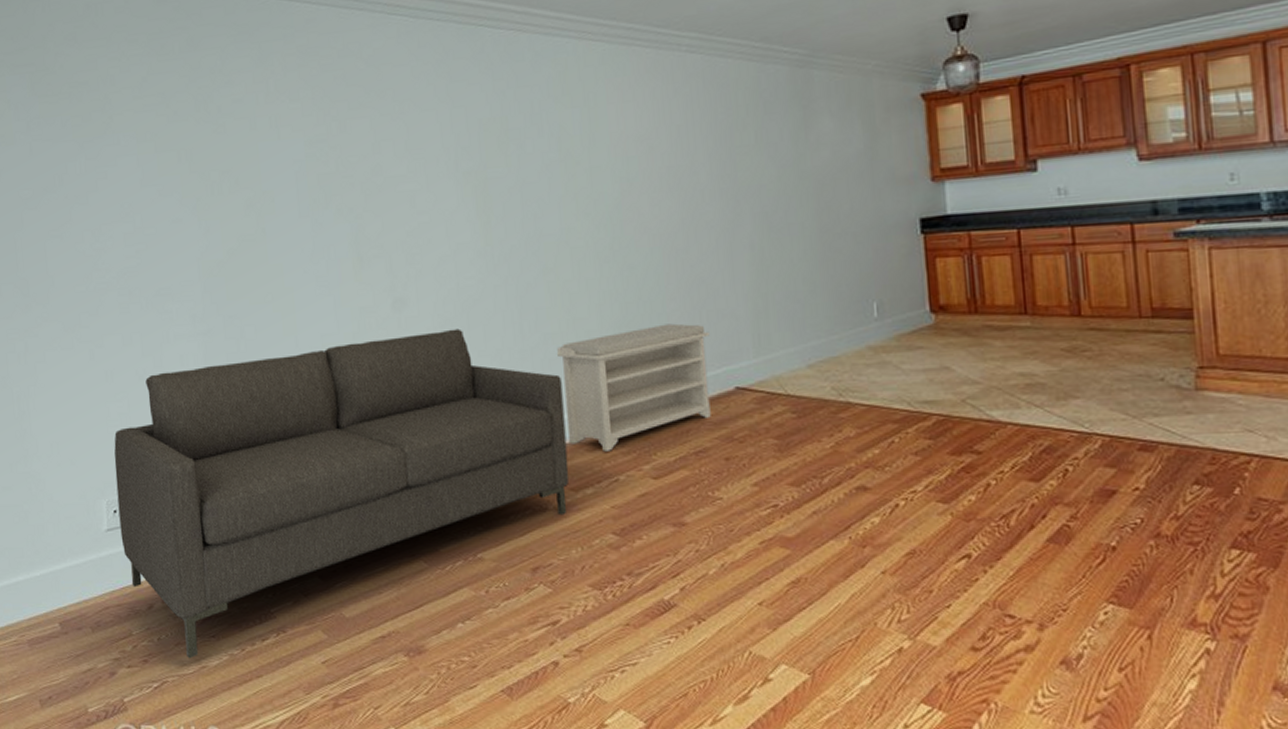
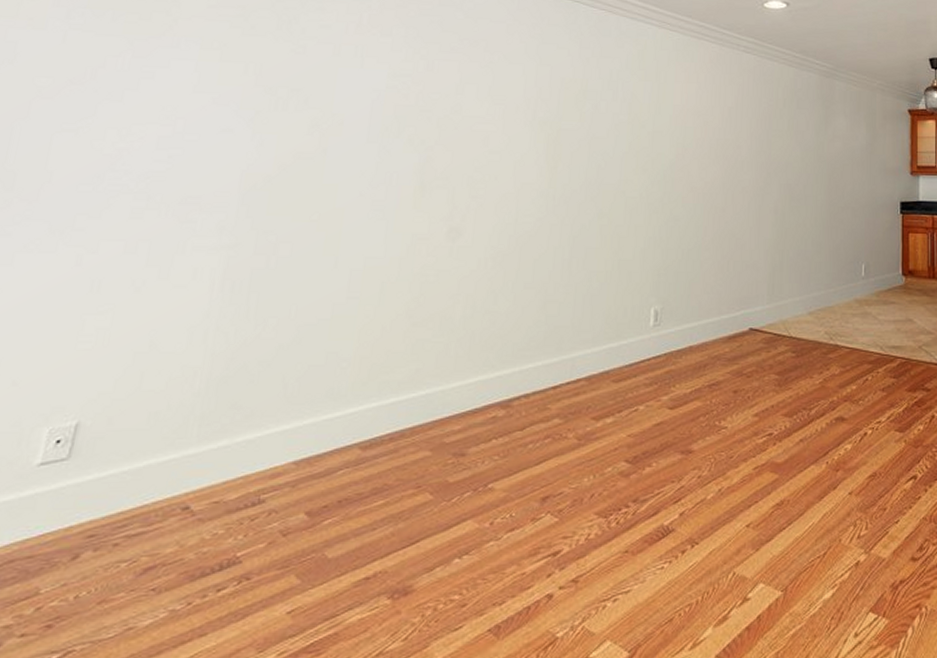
sofa: present [114,328,570,659] -> none [56,261,600,620]
bench: present [557,323,711,452] -> none [598,270,734,383]

